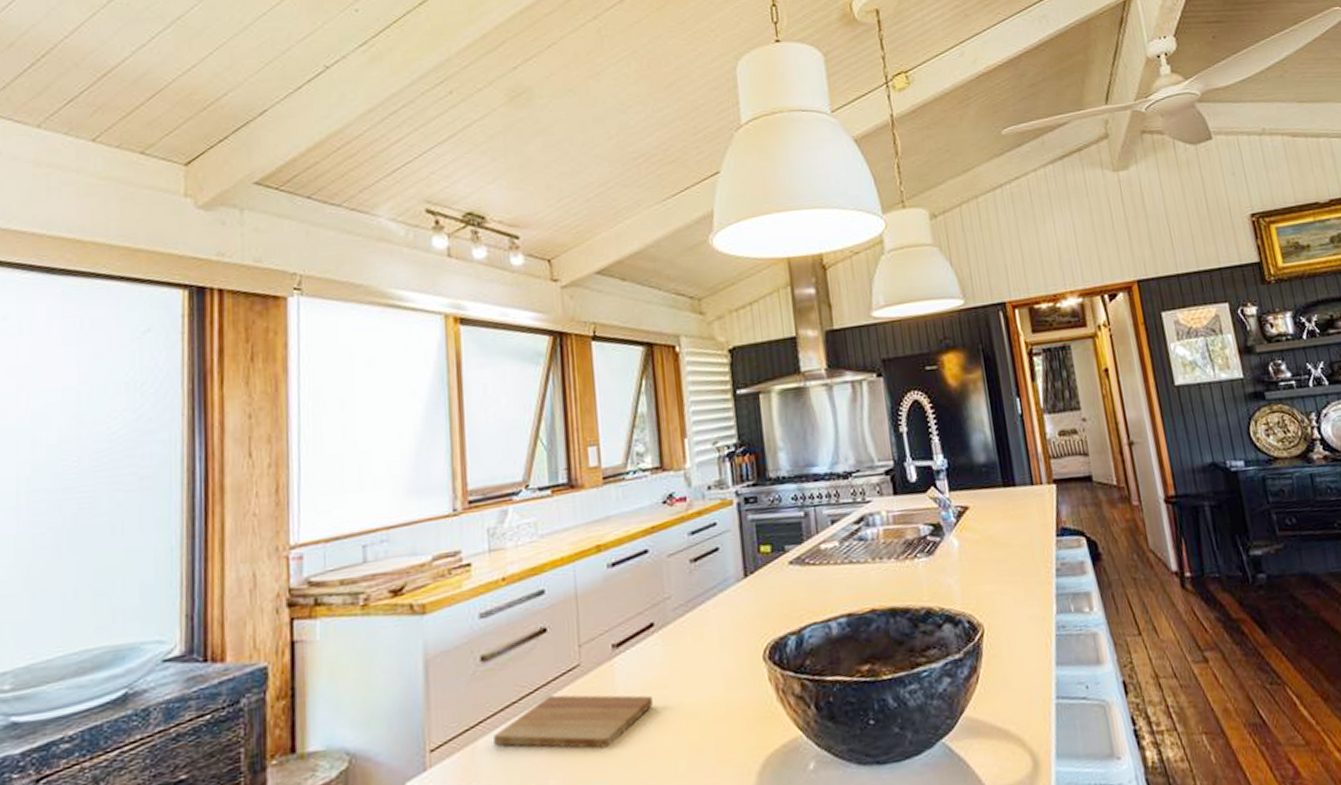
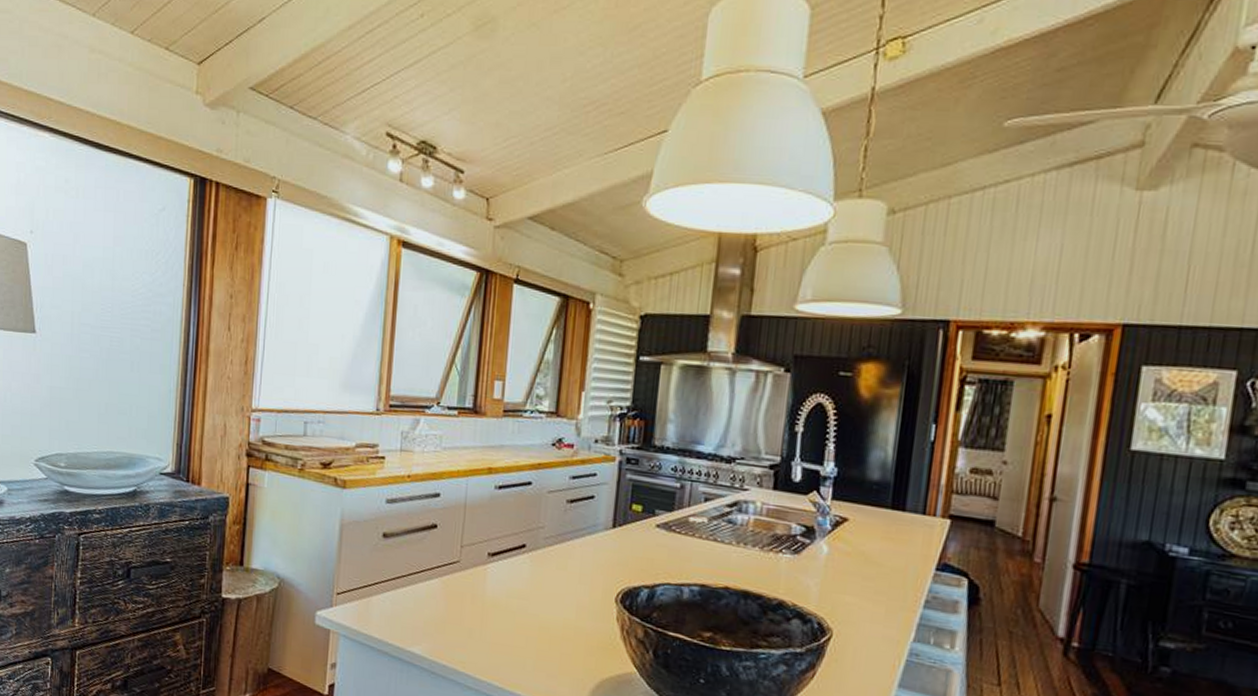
cutting board: present [493,695,653,749] -> none [384,579,514,632]

